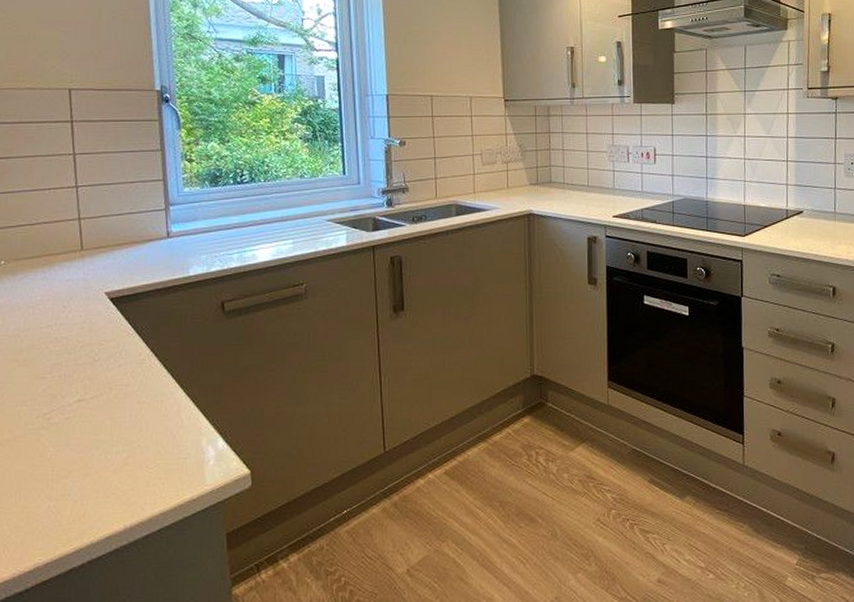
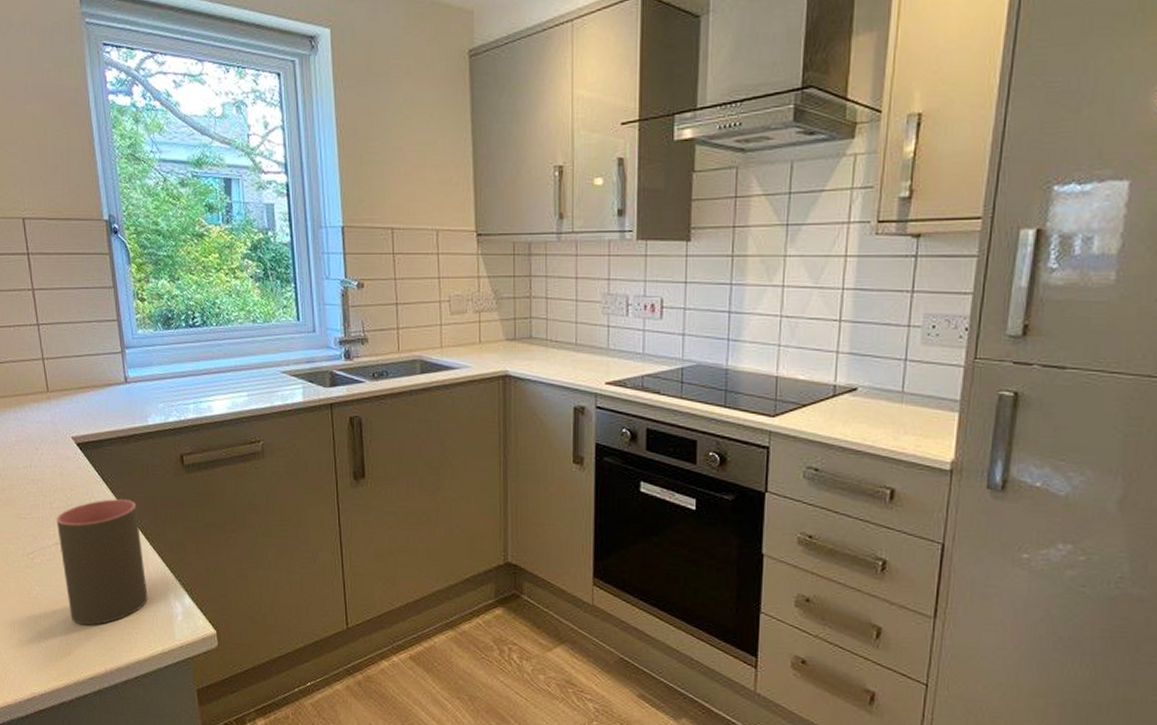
cup: none [80,349,178,483] -> present [56,499,148,626]

